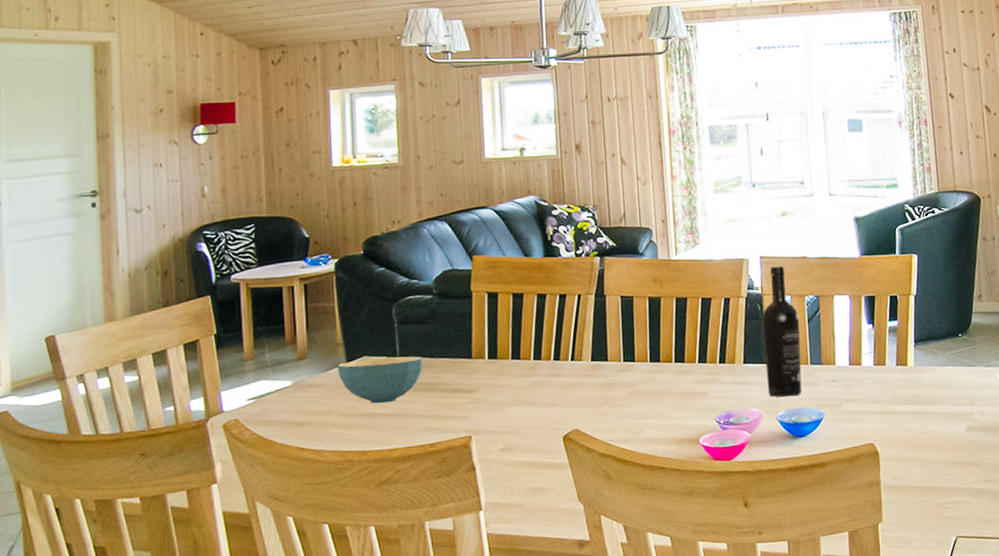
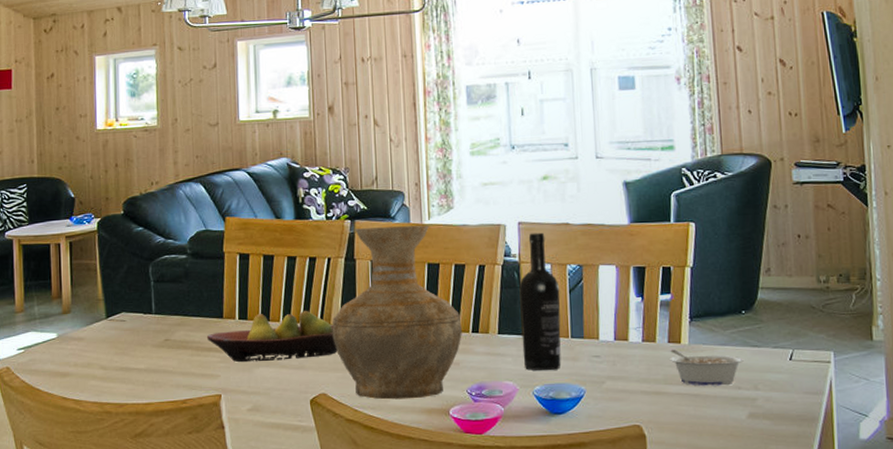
cereal bowl: present [337,356,423,404] -> none [98,314,177,359]
fruit bowl: none [455,348,590,403] -> present [206,311,338,363]
vase: none [583,261,710,432] -> present [332,225,462,400]
legume: none [898,371,961,405] -> present [669,349,744,386]

